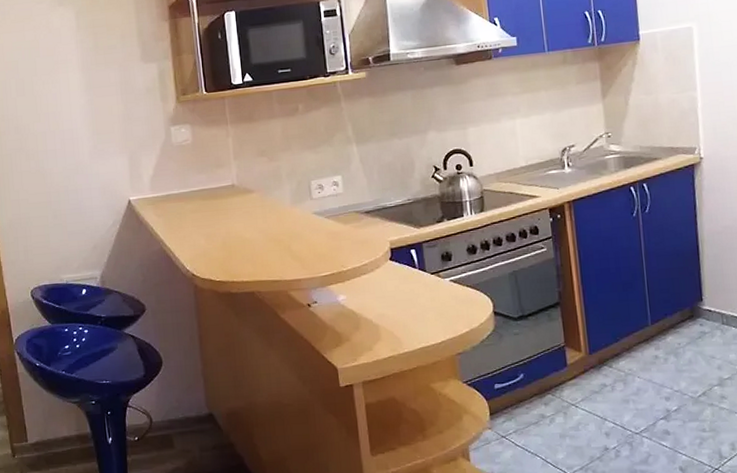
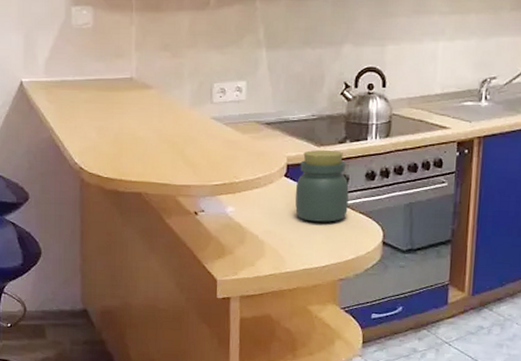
jar: none [402,230,455,300] -> present [295,149,349,222]

